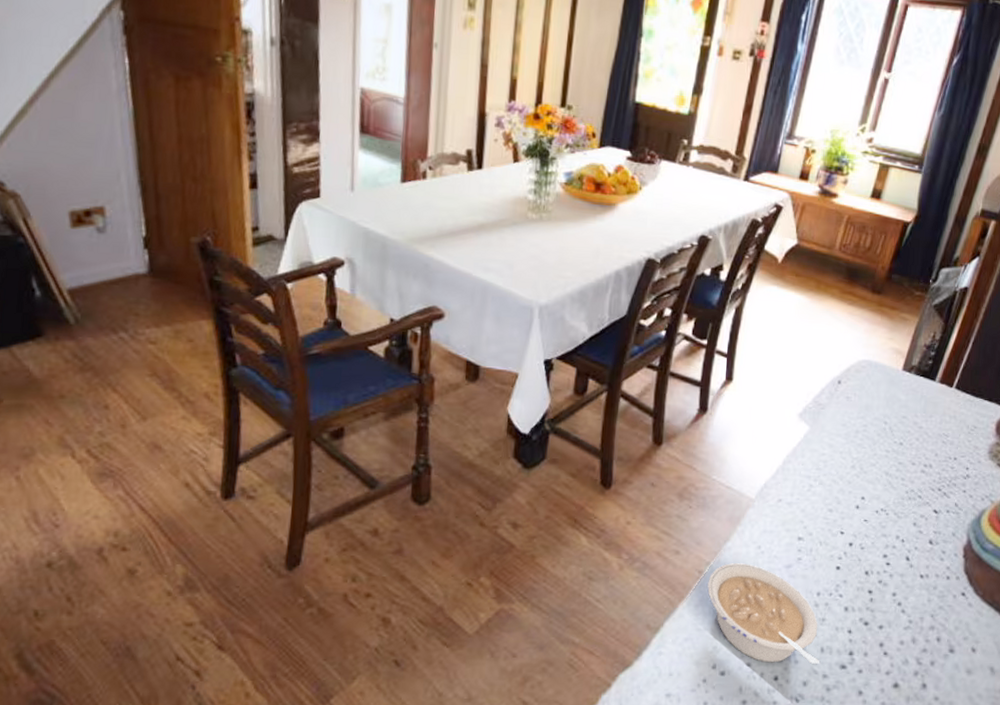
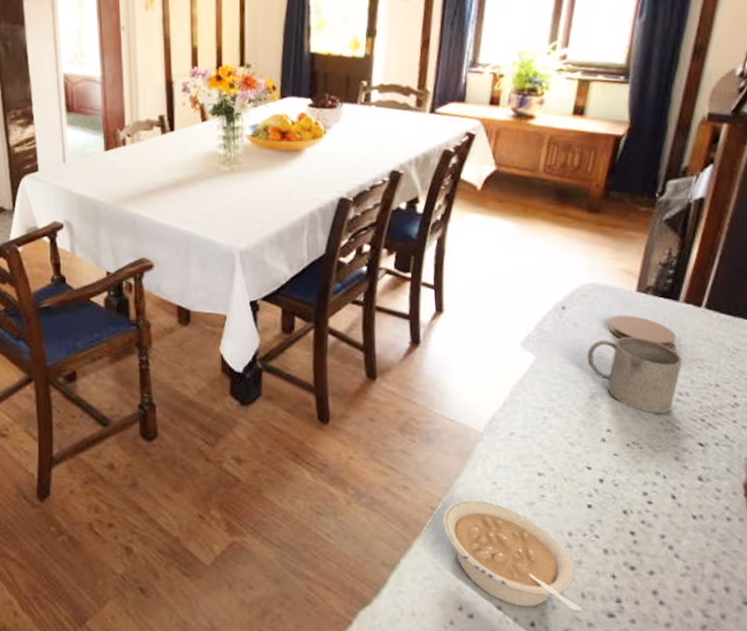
mug: none [853,412,931,484] -> present [587,337,682,414]
coaster: none [874,391,929,424] -> present [608,315,676,348]

